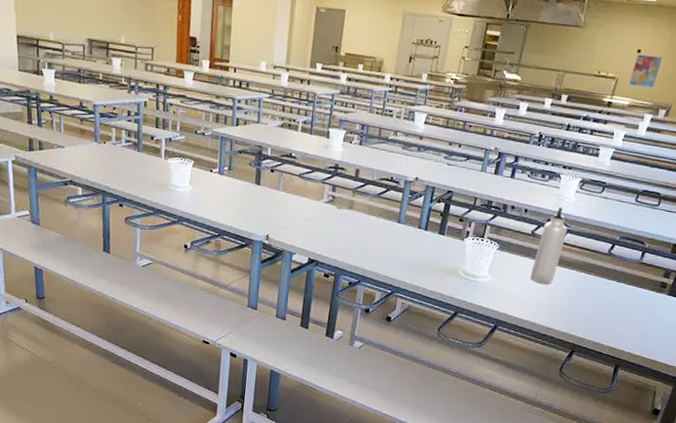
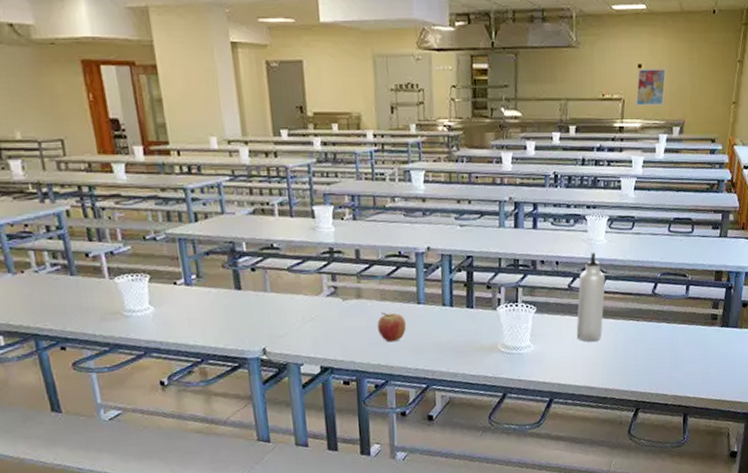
fruit: none [360,224,386,250] -> present [377,312,407,343]

